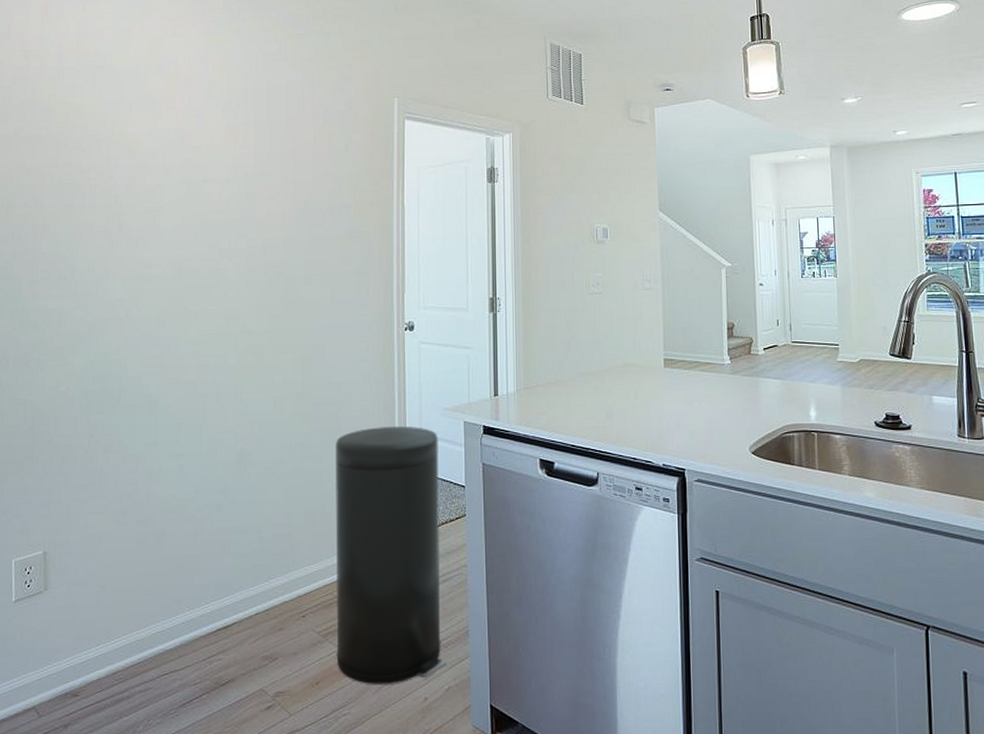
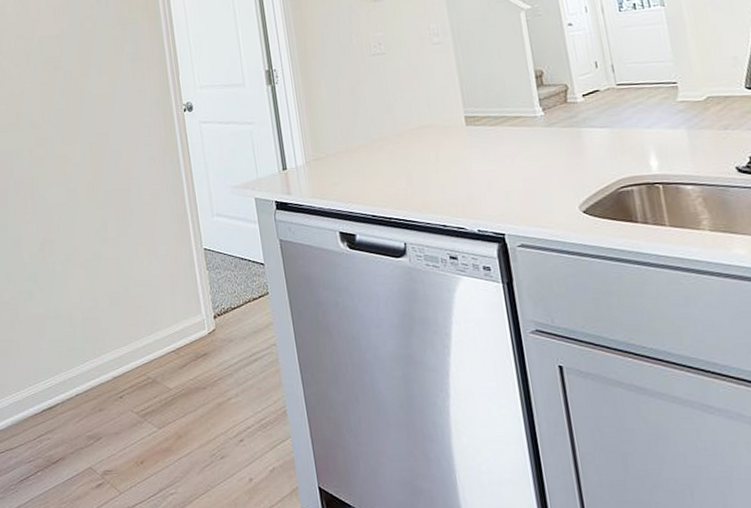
pedal bin: present [335,425,446,684] -> none [130,206,268,464]

